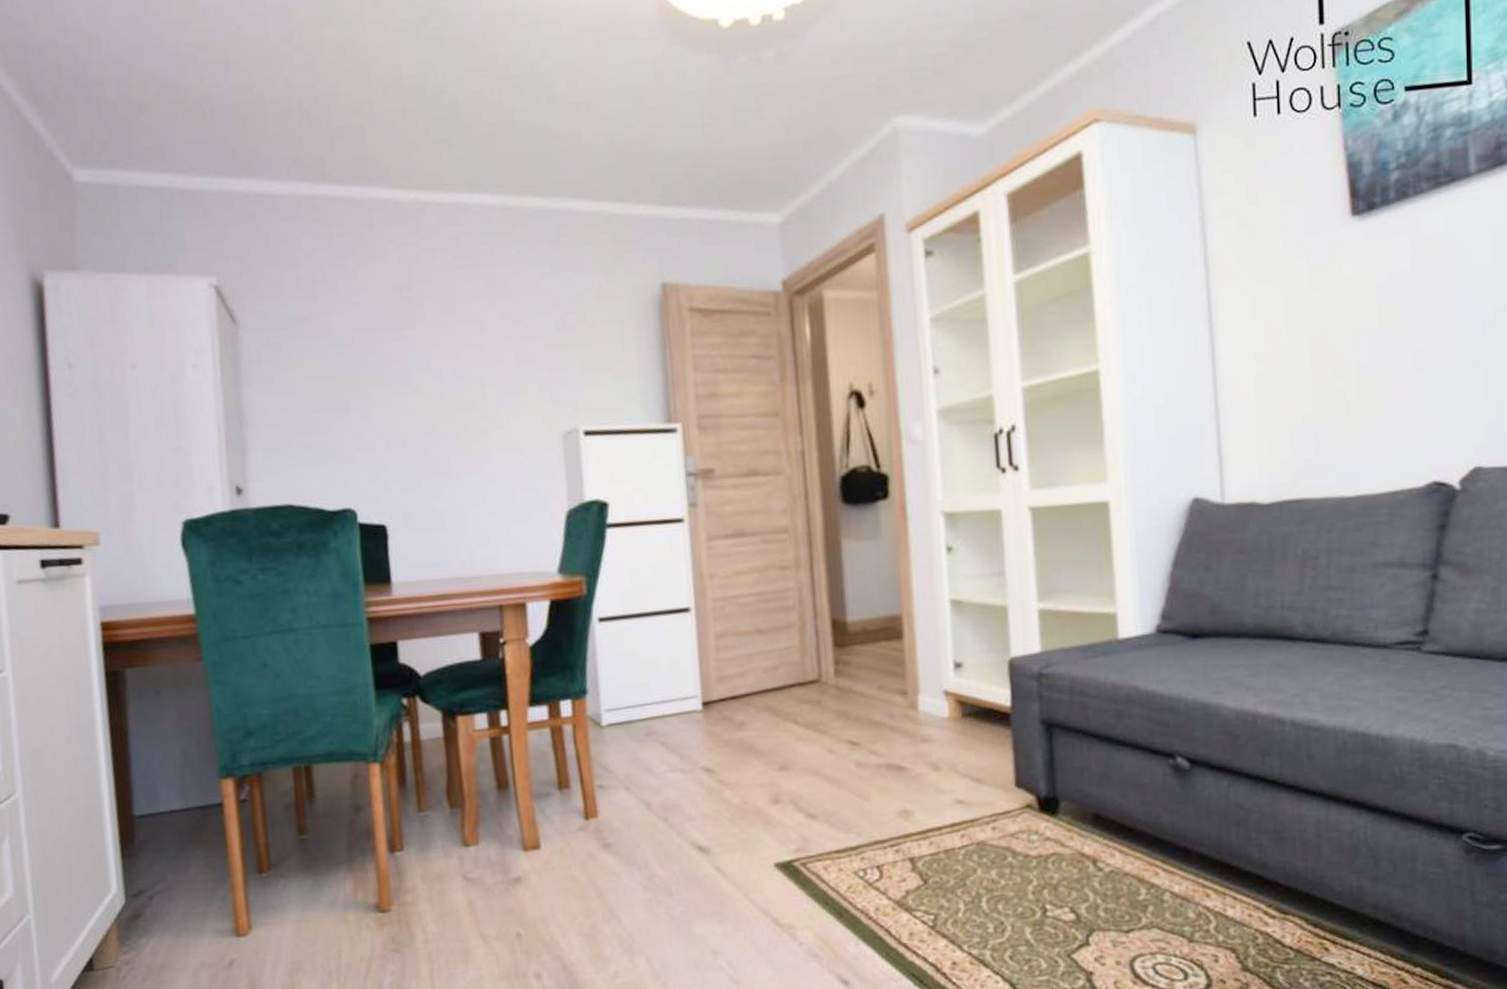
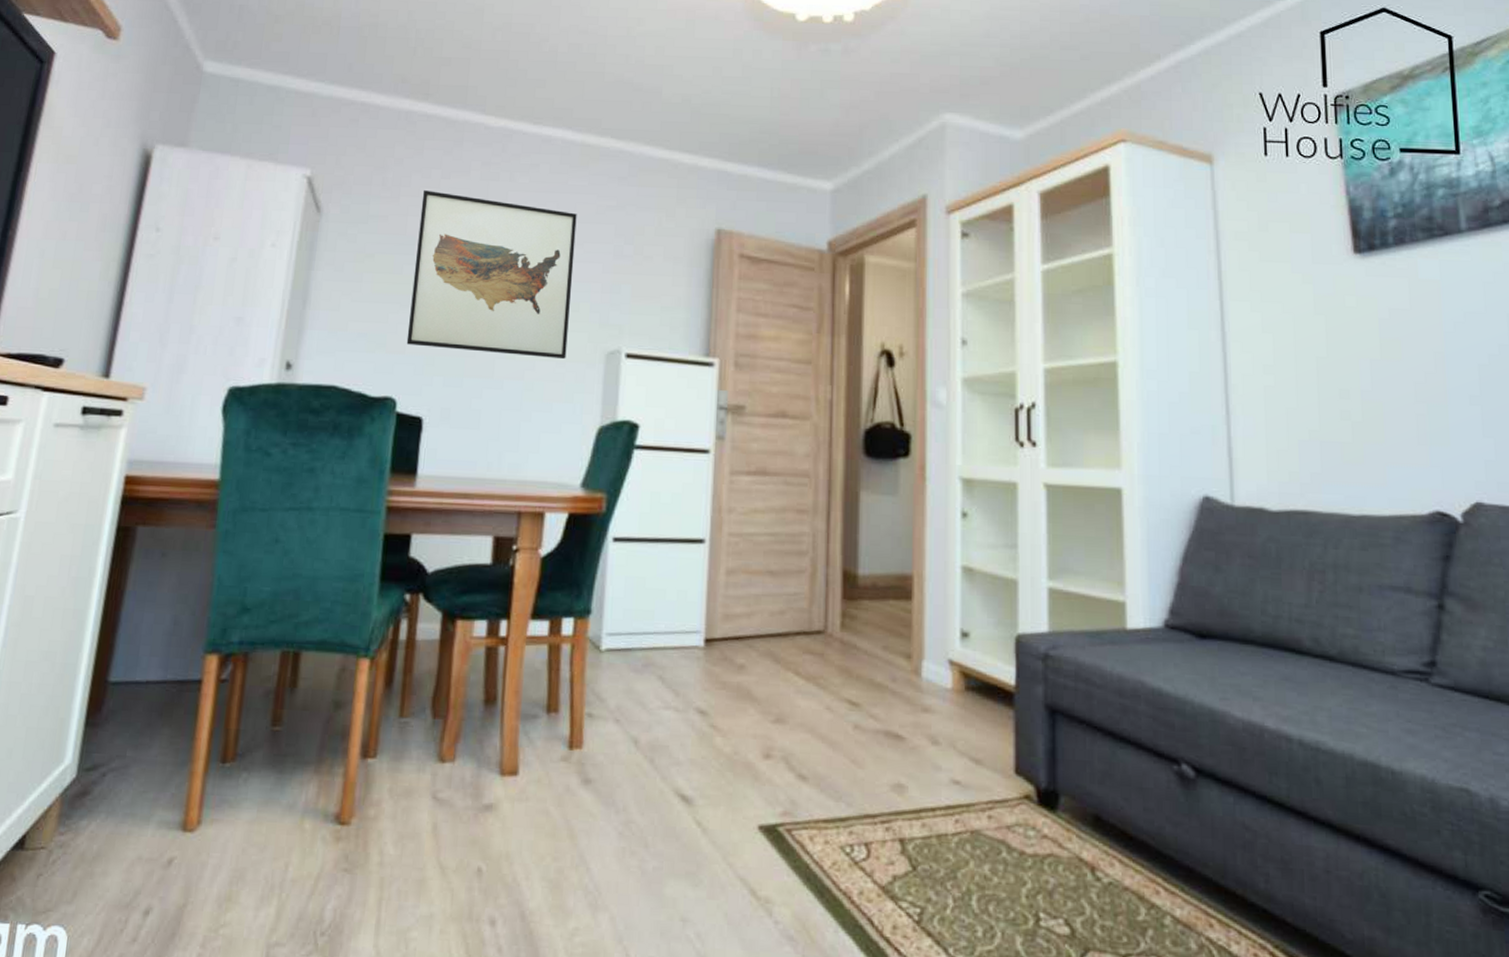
wall art: none [341,282,523,453] -> present [406,189,577,360]

